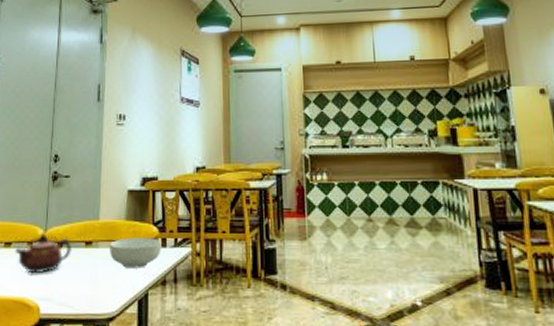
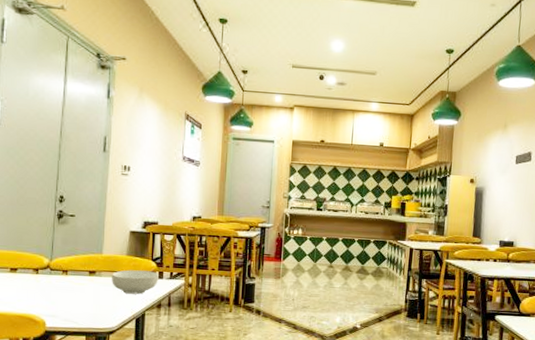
teapot: present [14,235,73,274] -> none [20,263,77,295]

